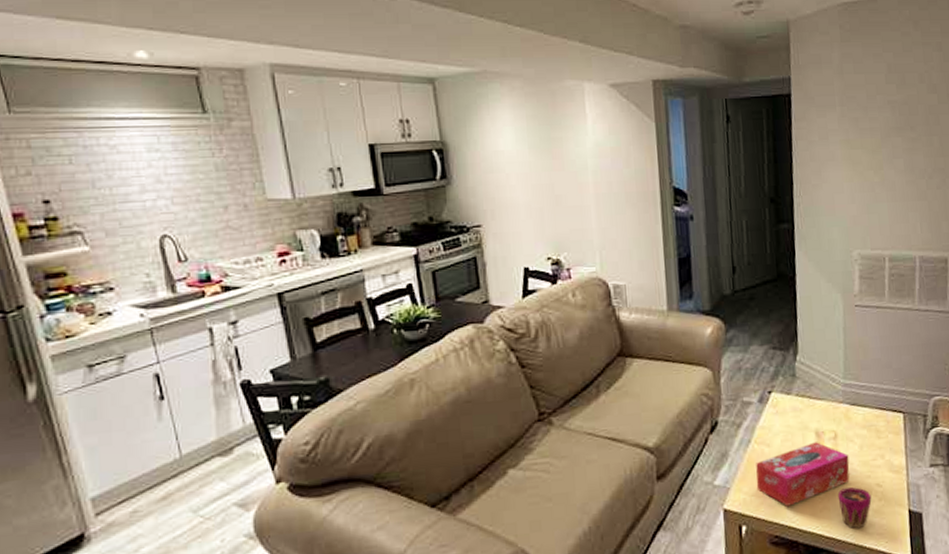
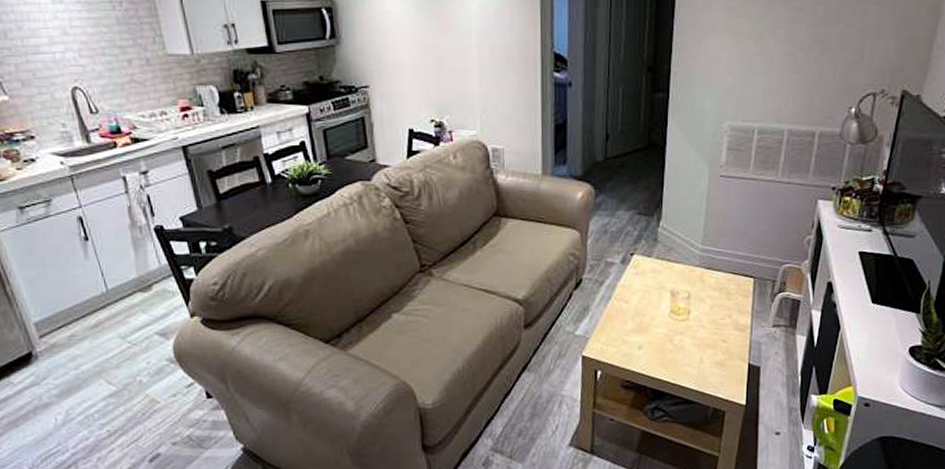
tissue box: present [756,442,850,506] -> none [613,301,699,356]
cup: present [837,487,872,528] -> none [685,342,716,377]

